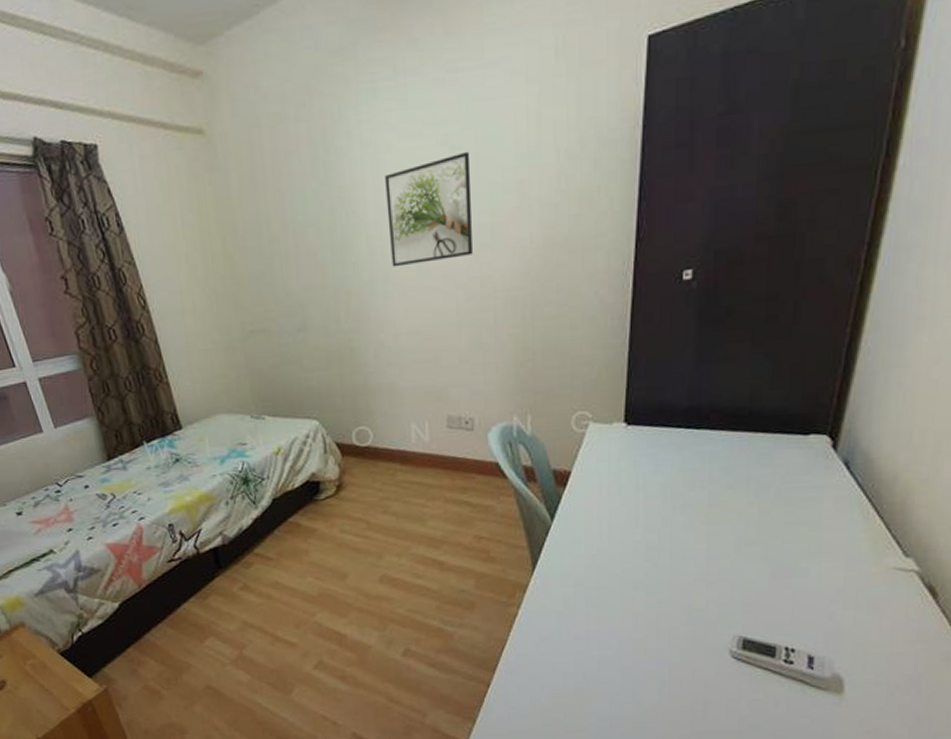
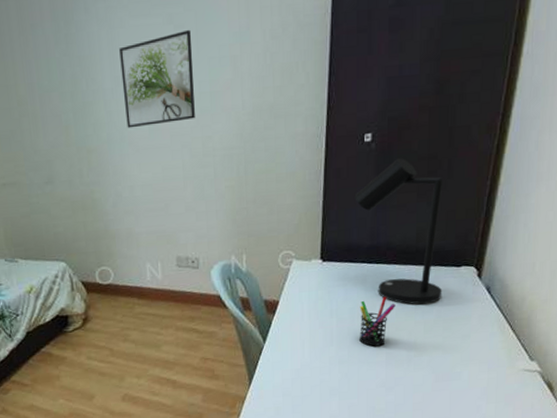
desk lamp: none [669,298,787,481] -> present [354,157,443,305]
pen holder: none [673,470,721,531] -> present [359,297,396,347]

